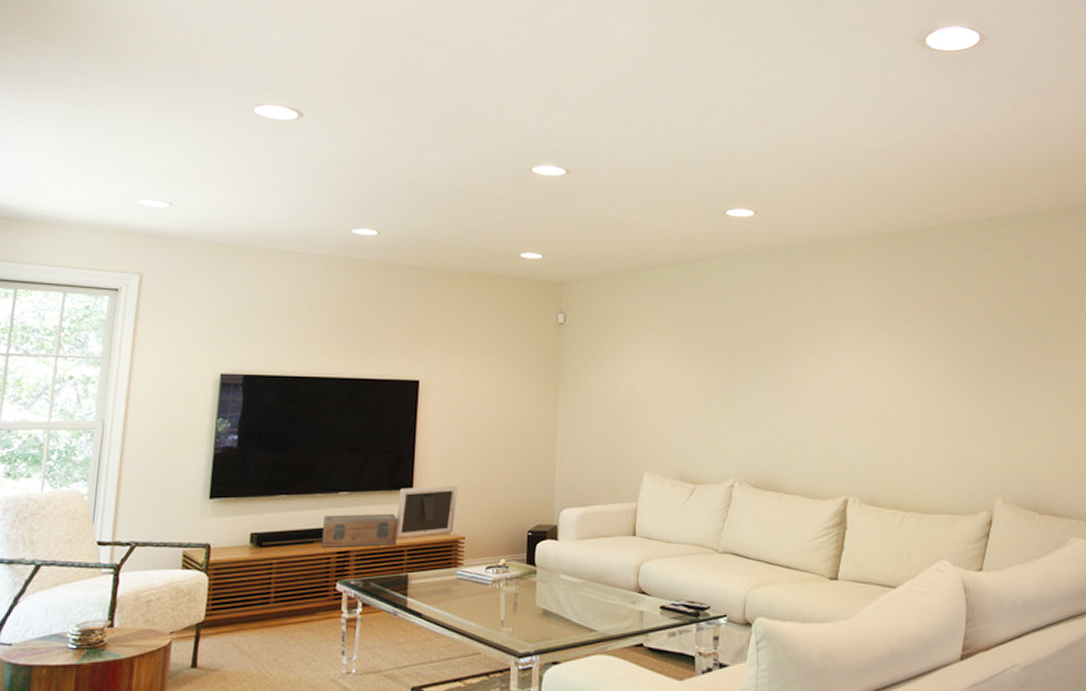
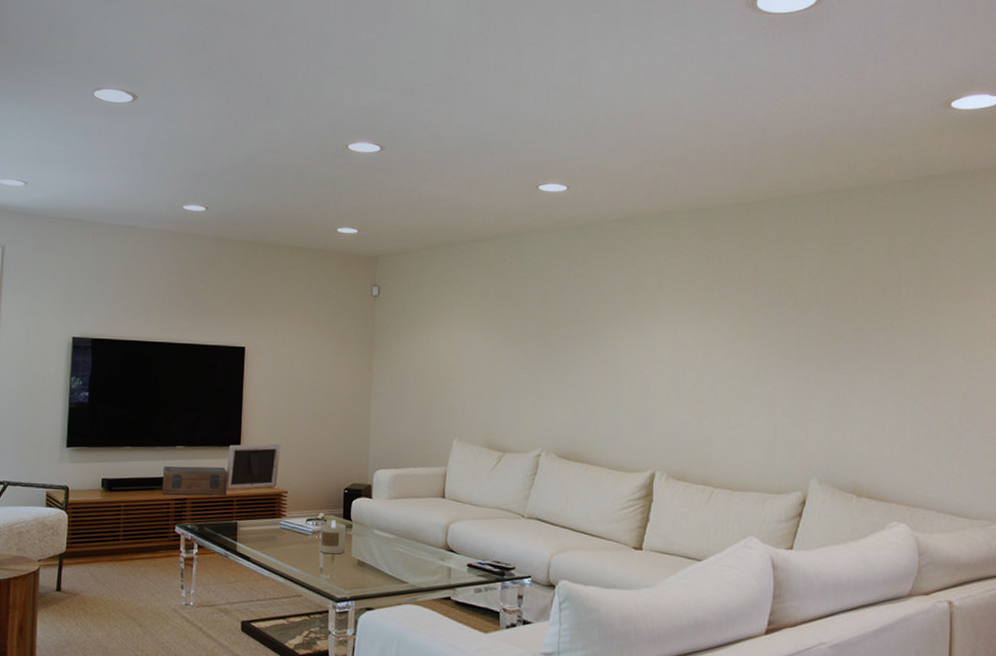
candle: none [500,566,530,605] -> present [320,520,347,555]

